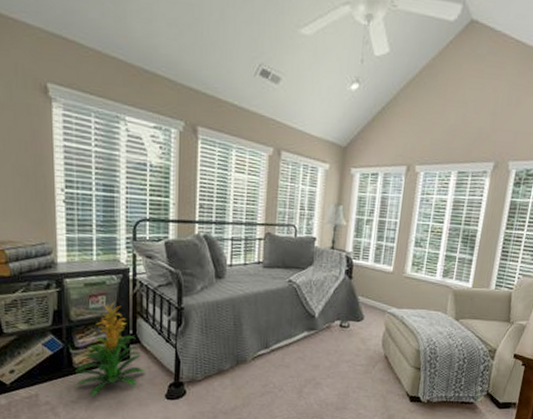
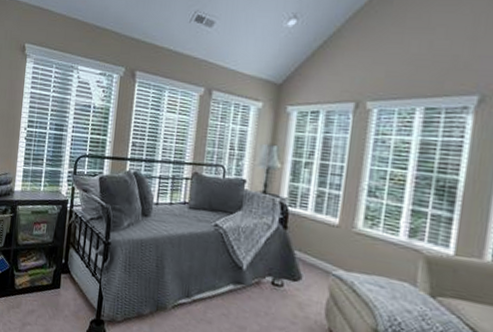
indoor plant: present [75,301,146,397] -> none [14,230,72,321]

